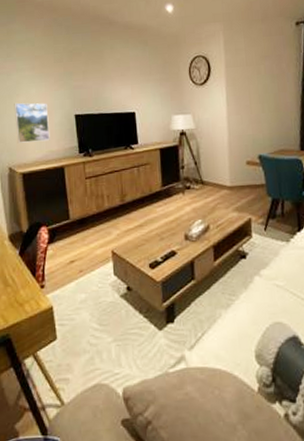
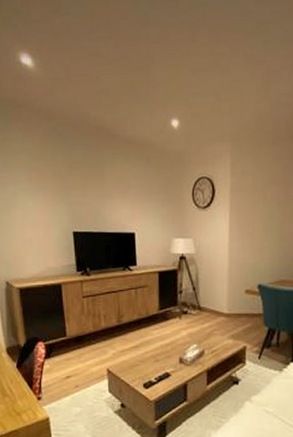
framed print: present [14,102,50,143] -> none [10,215,48,258]

